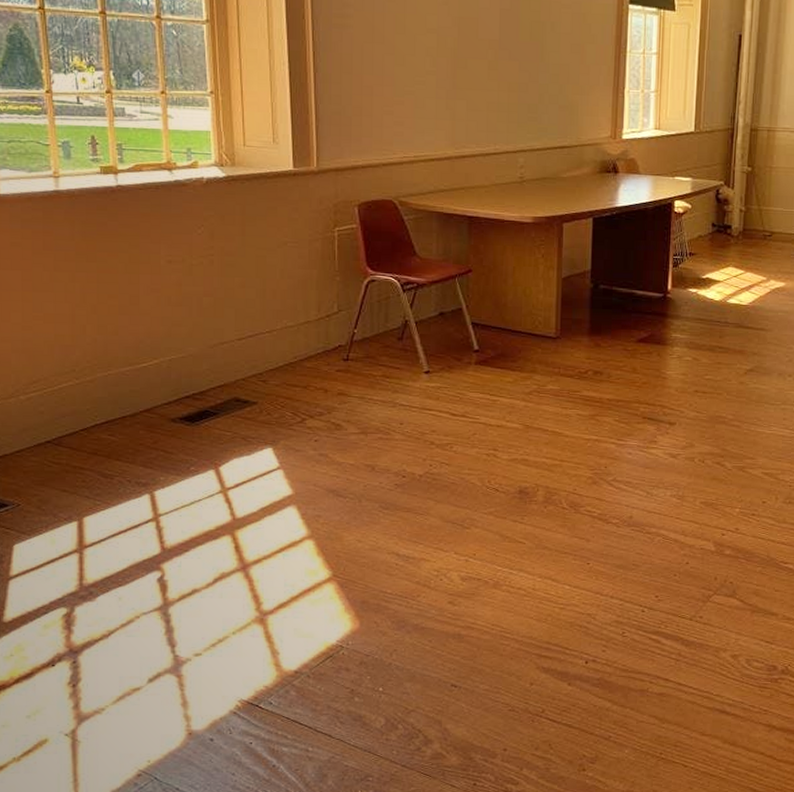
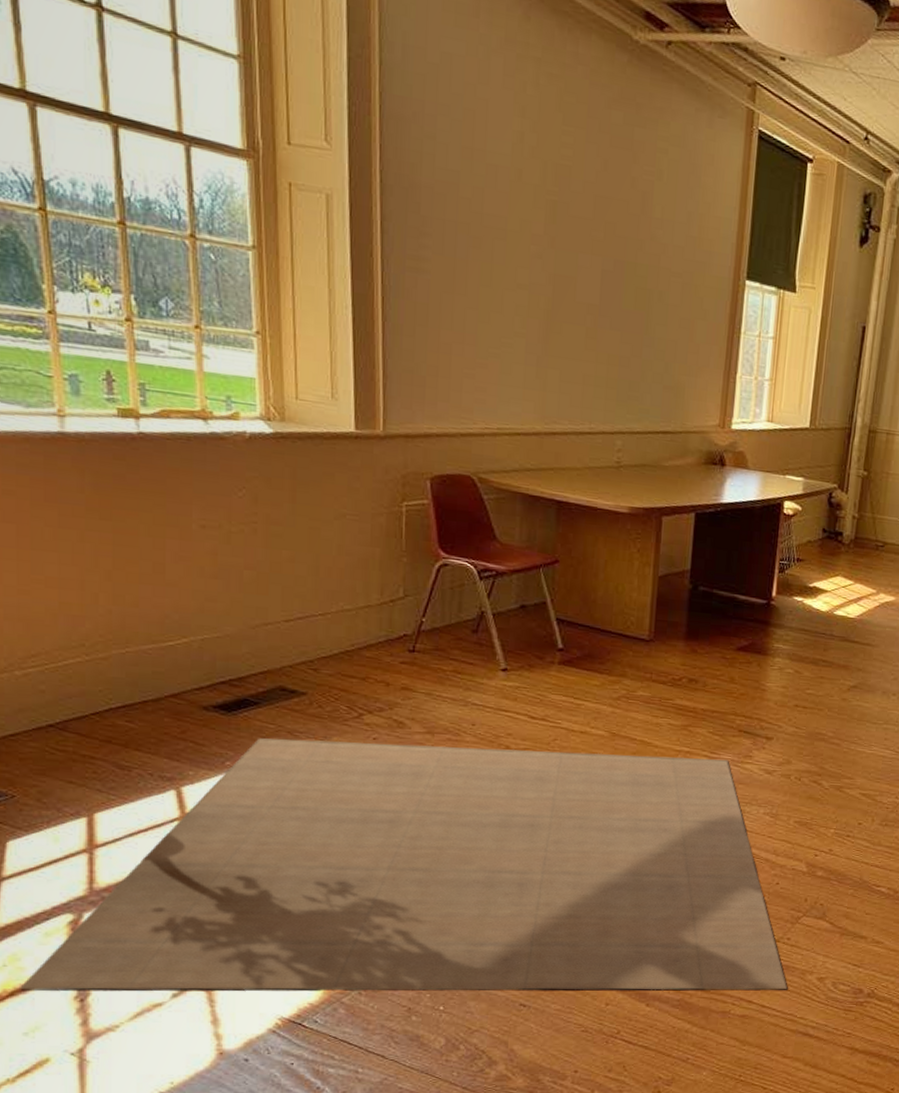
area rug: none [24,444,703,677] -> present [20,738,788,991]

